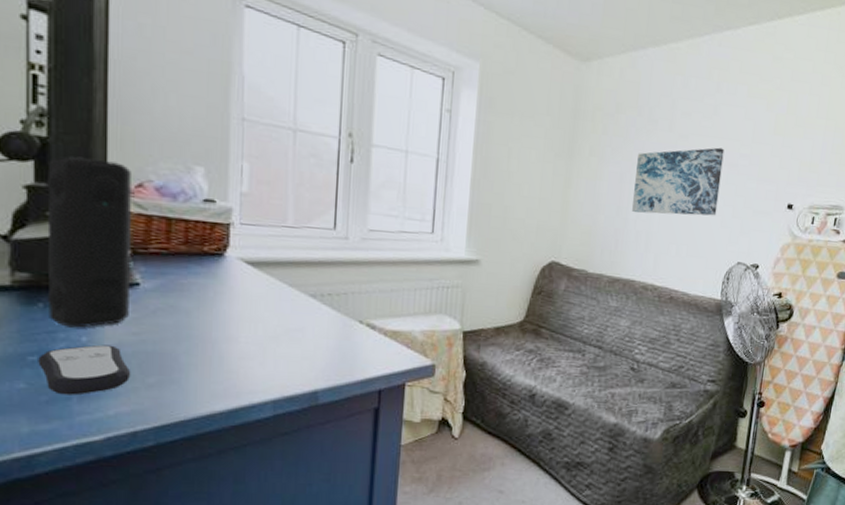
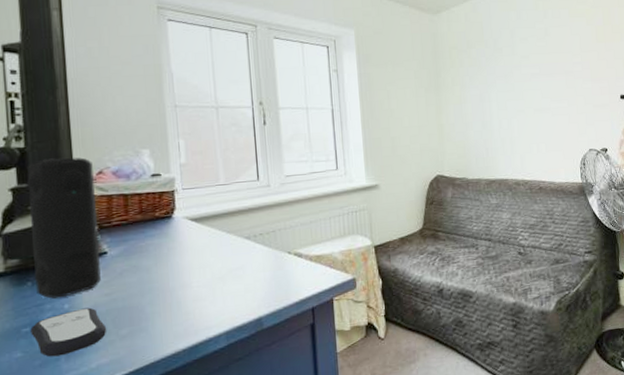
wall art: present [631,147,725,216] -> none [491,60,564,124]

